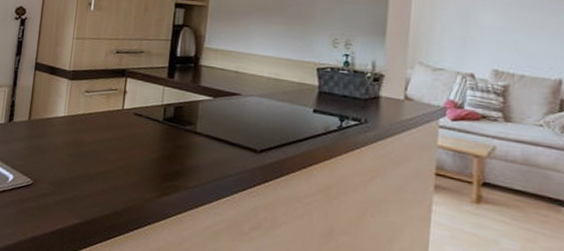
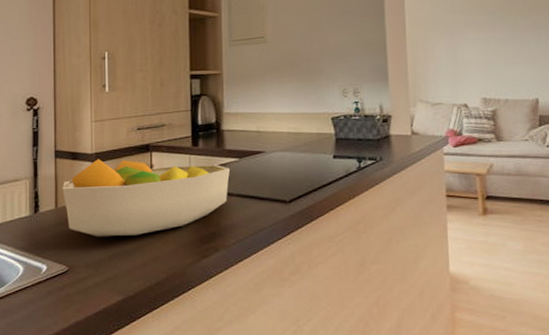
fruit bowl: none [37,77,202,161] -> present [62,159,230,237]

